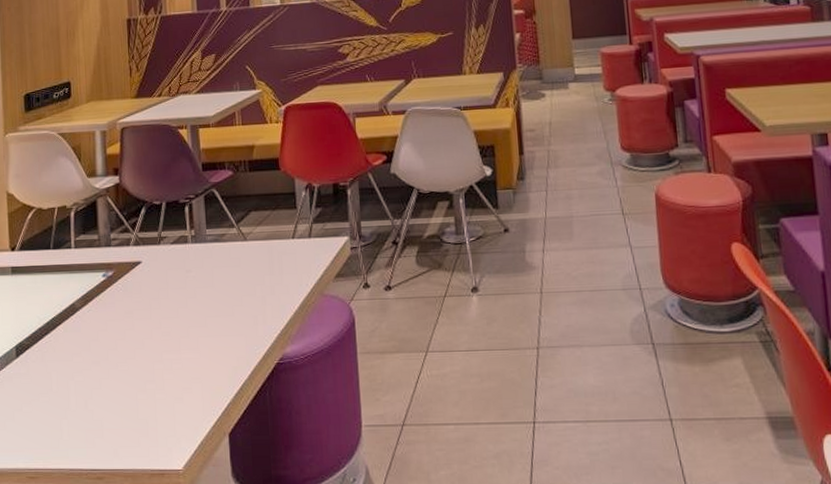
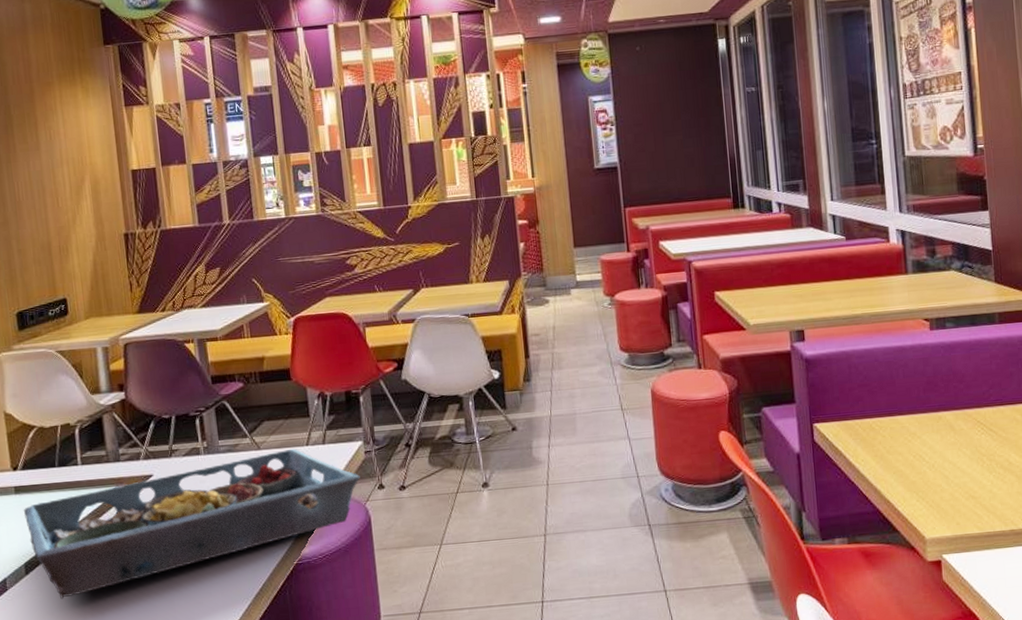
serving tray: none [18,241,345,385] -> present [23,448,360,599]

